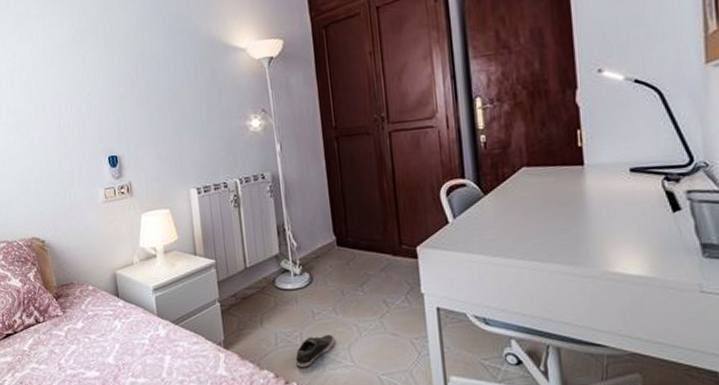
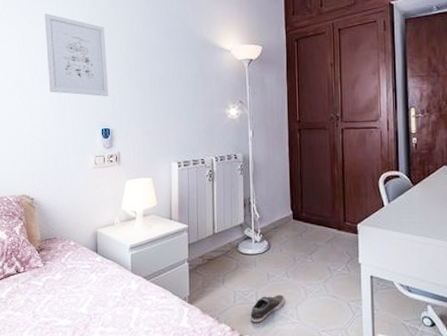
wall art: none [31,28,112,121] -> present [44,14,109,96]

